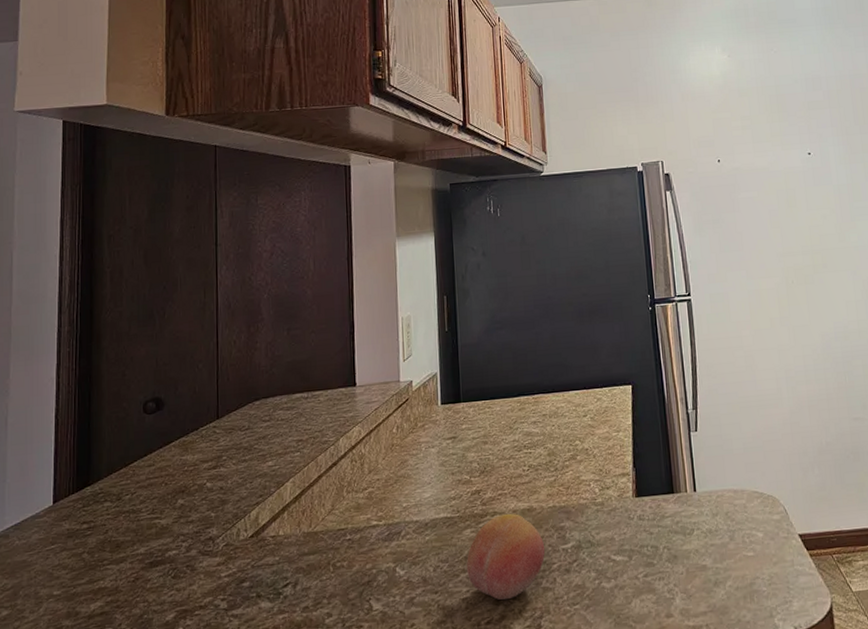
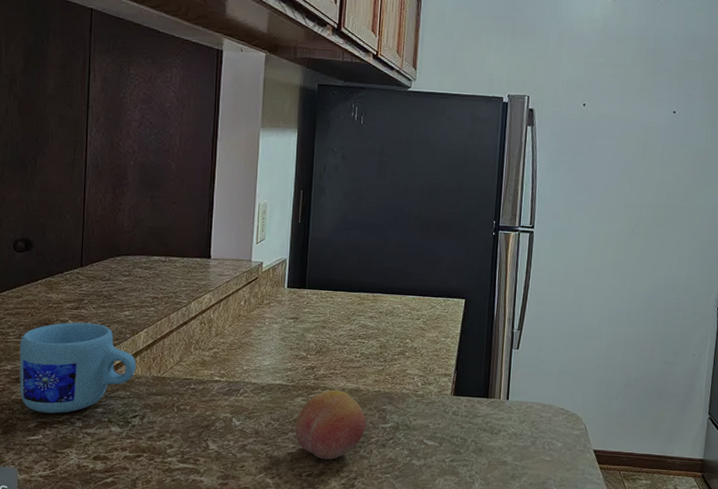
mug: none [153,481,285,600] -> present [19,322,137,414]

